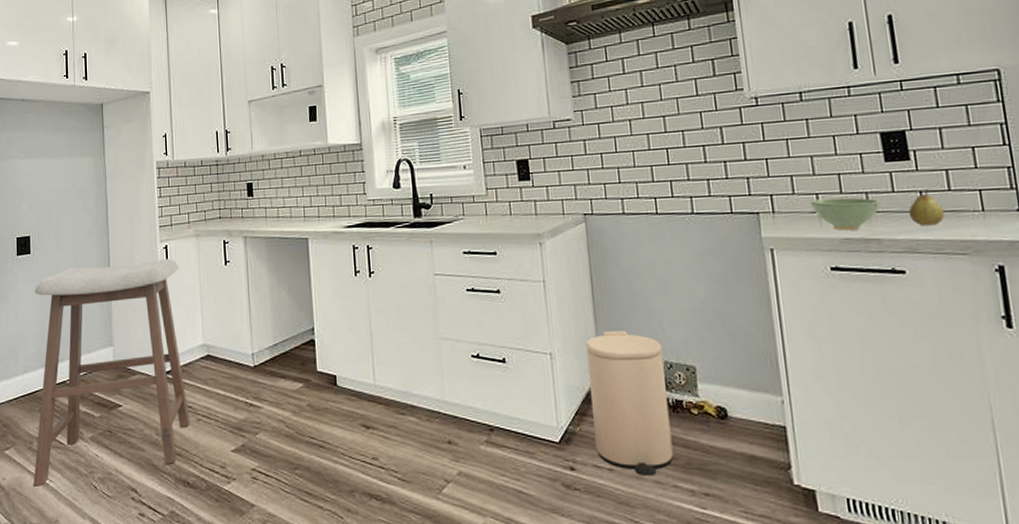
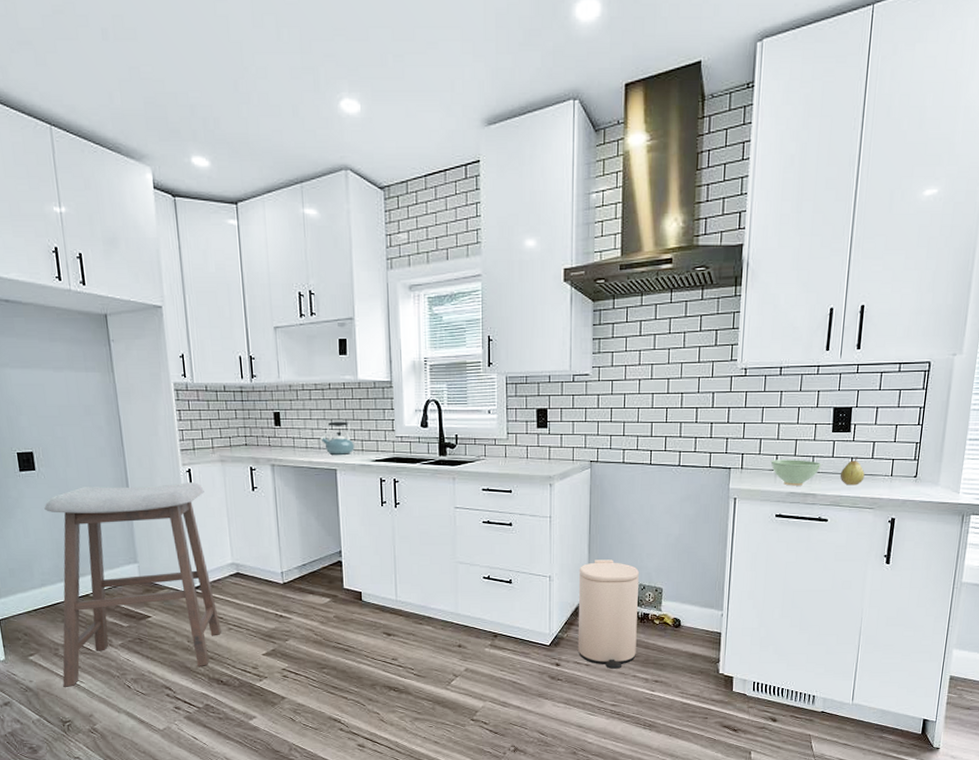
kettle: none [292,187,326,223] -> present [320,421,355,455]

